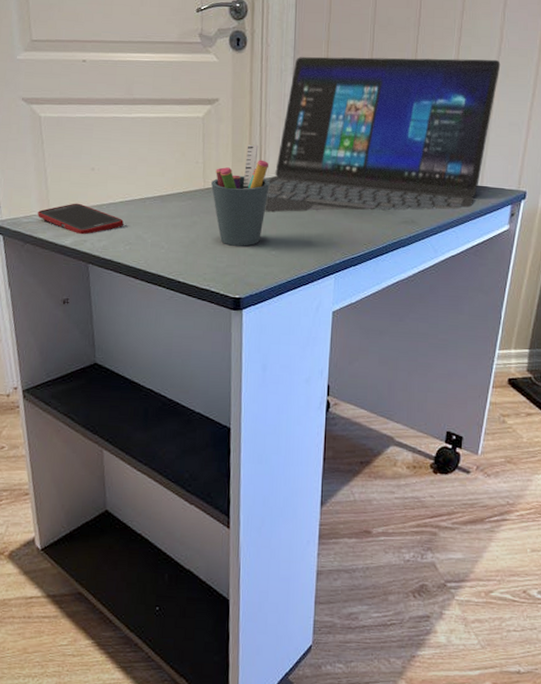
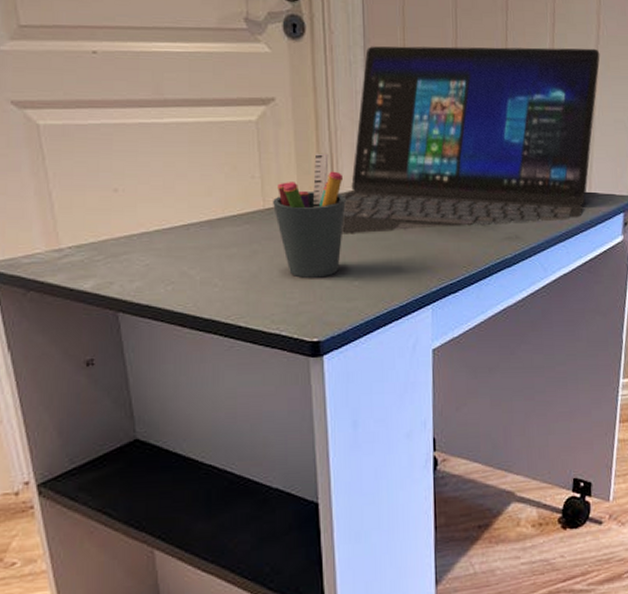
cell phone: present [38,203,124,235] -> none [43,235,162,275]

